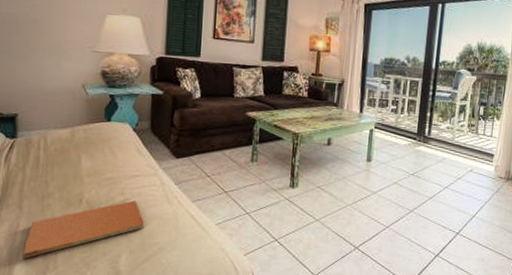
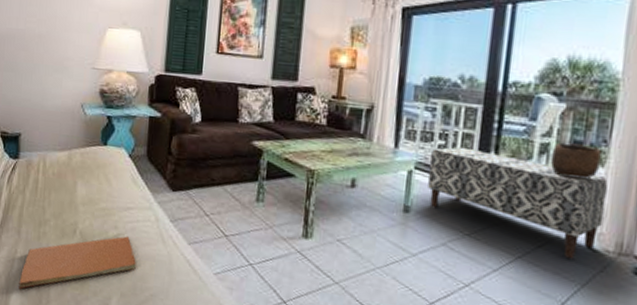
bench: none [384,110,501,186] -> present [428,147,608,260]
clay pot: none [466,104,498,130] -> present [550,142,602,180]

